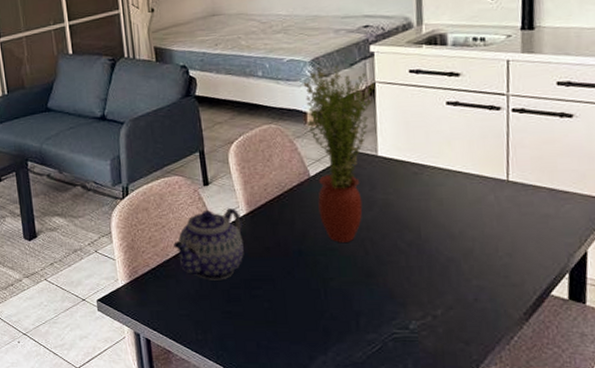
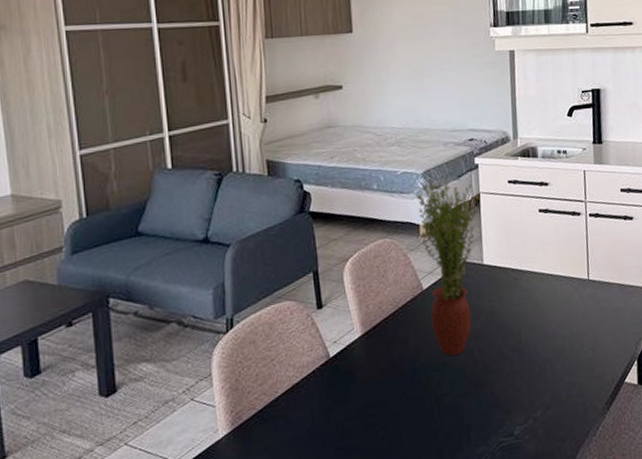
teapot: present [173,208,244,281] -> none [283,331,359,415]

